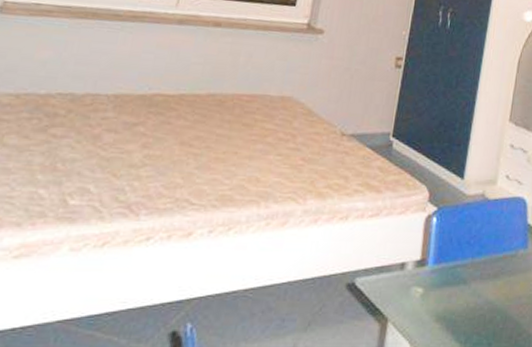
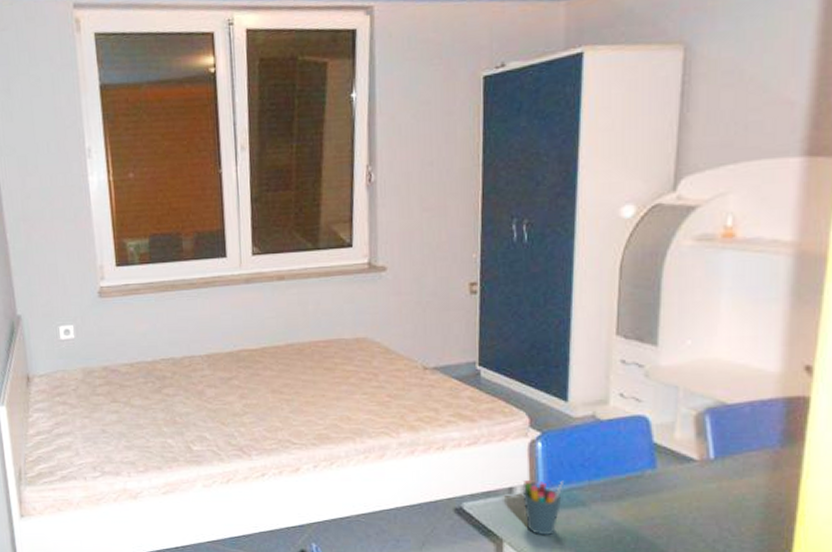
pen holder: none [412,256,451,314] -> present [522,480,563,535]

